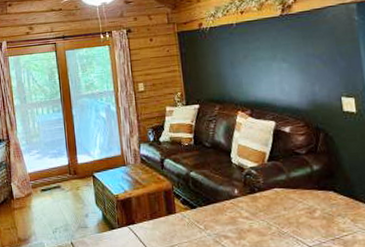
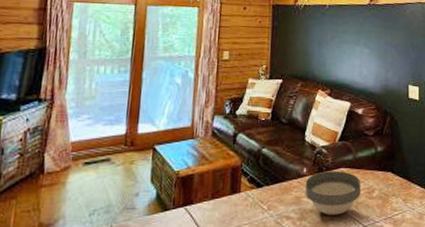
bowl: none [238,191,300,235] -> present [305,171,361,215]

